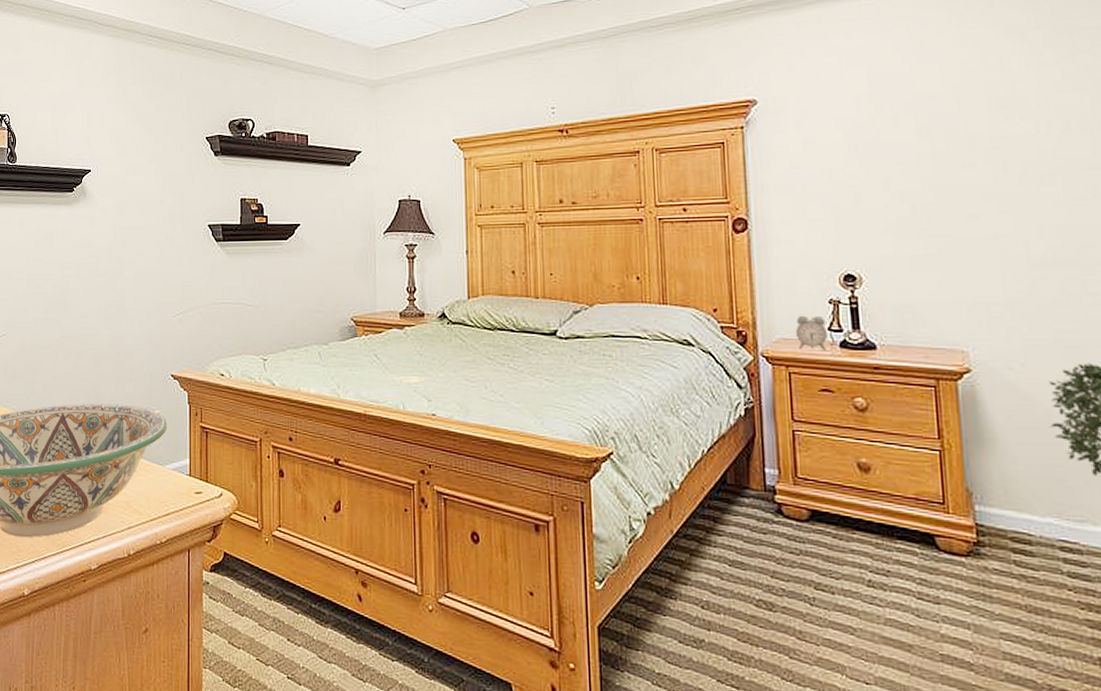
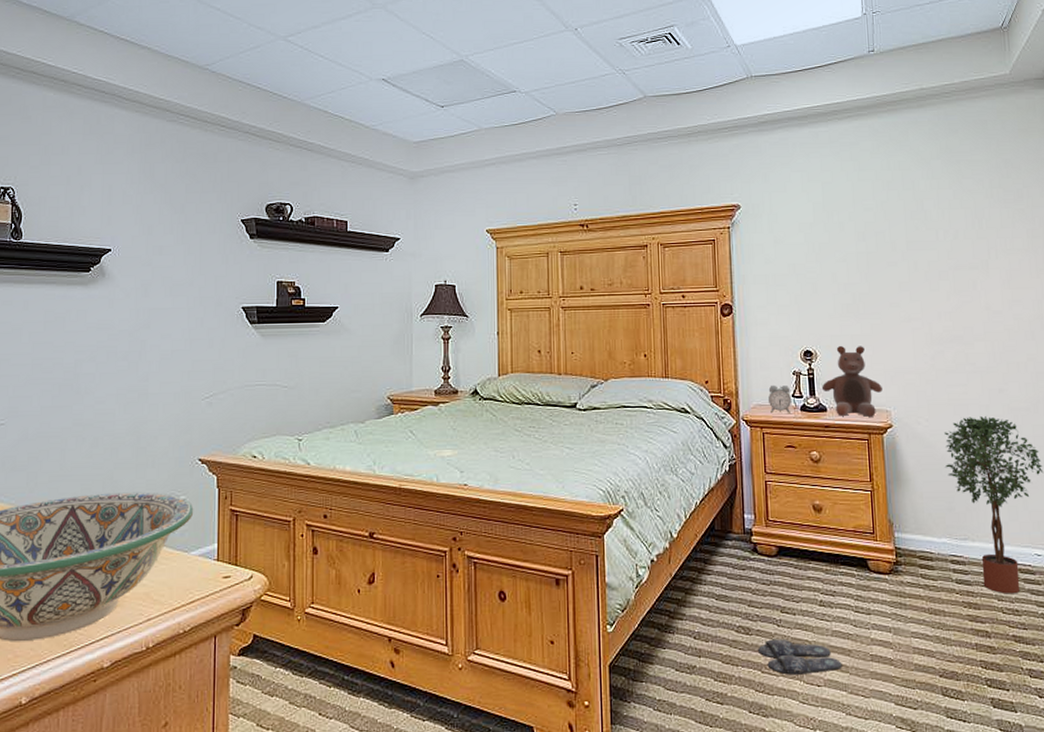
slippers: none [785,619,900,668] -> present [758,639,842,675]
stuffed bear: none [868,268,956,358] -> present [821,345,882,417]

